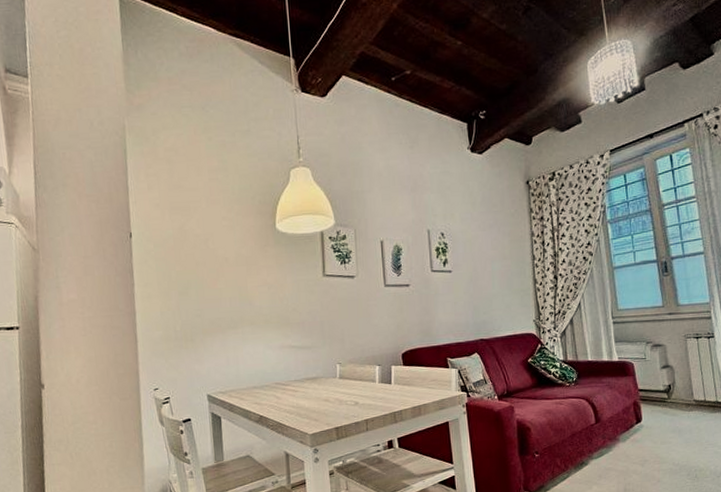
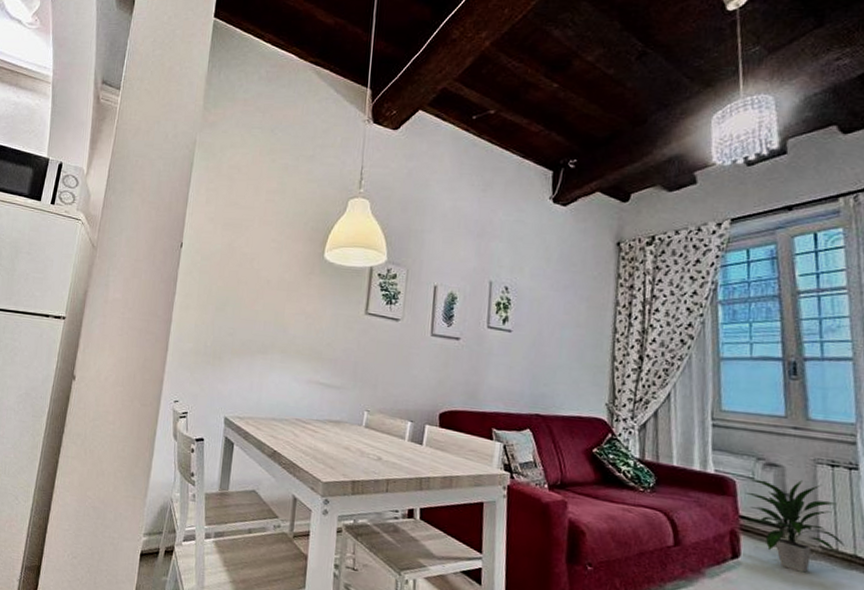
indoor plant: none [640,353,710,423] -> present [744,478,845,574]

